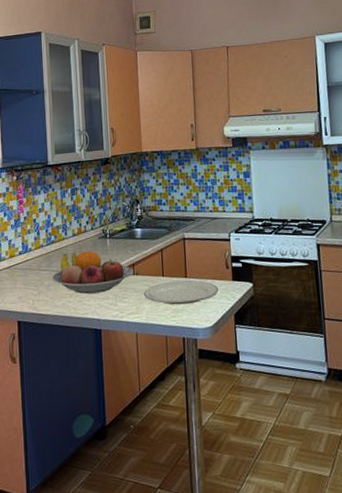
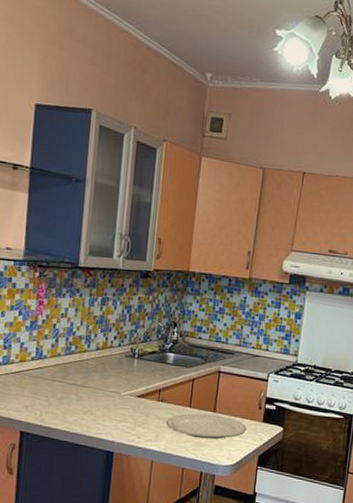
fruit bowl: present [51,251,134,294] -> none [65,367,159,415]

